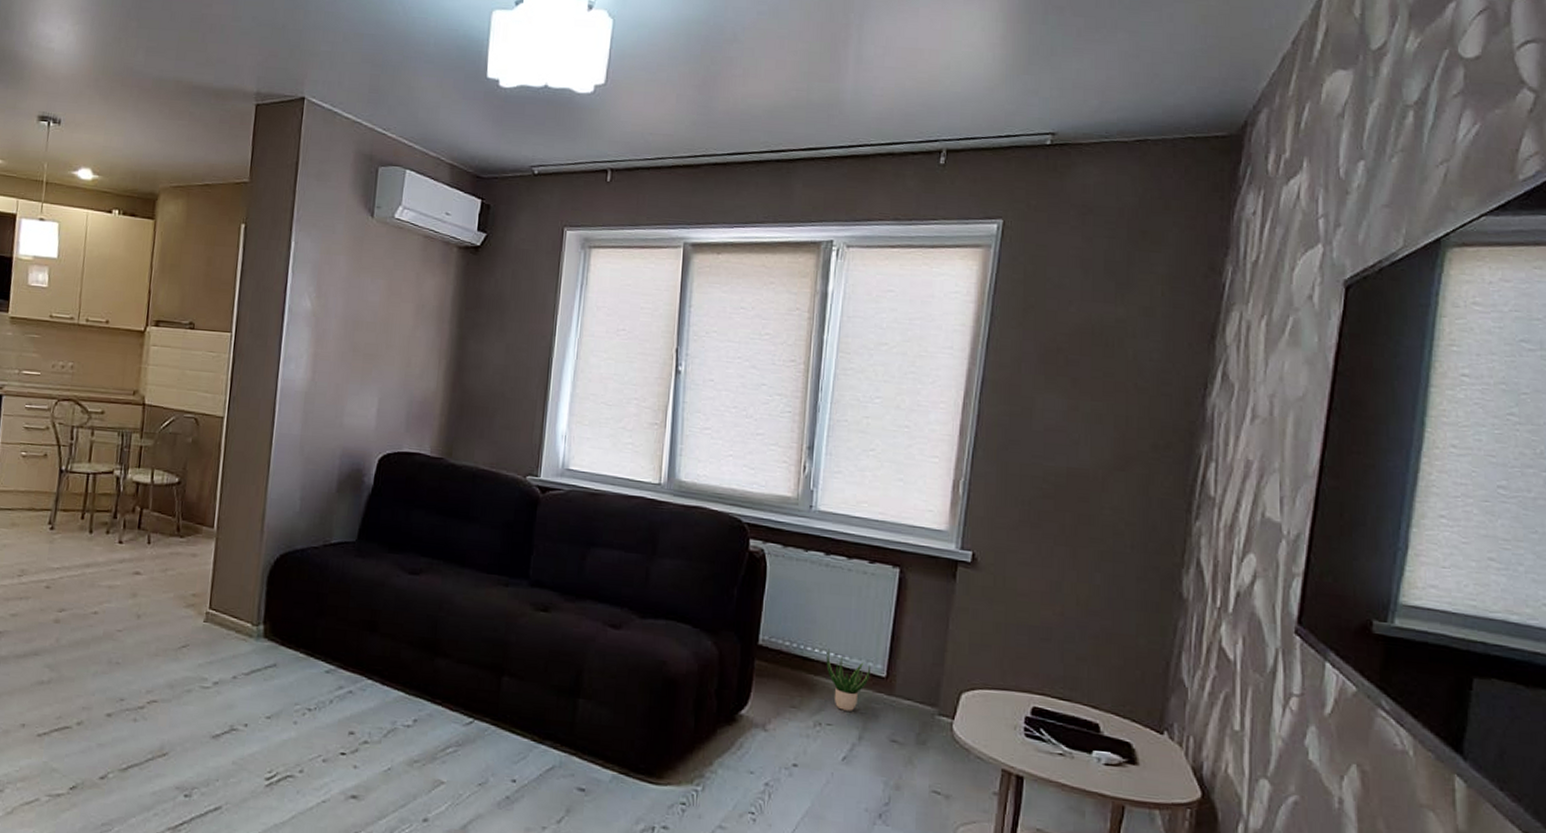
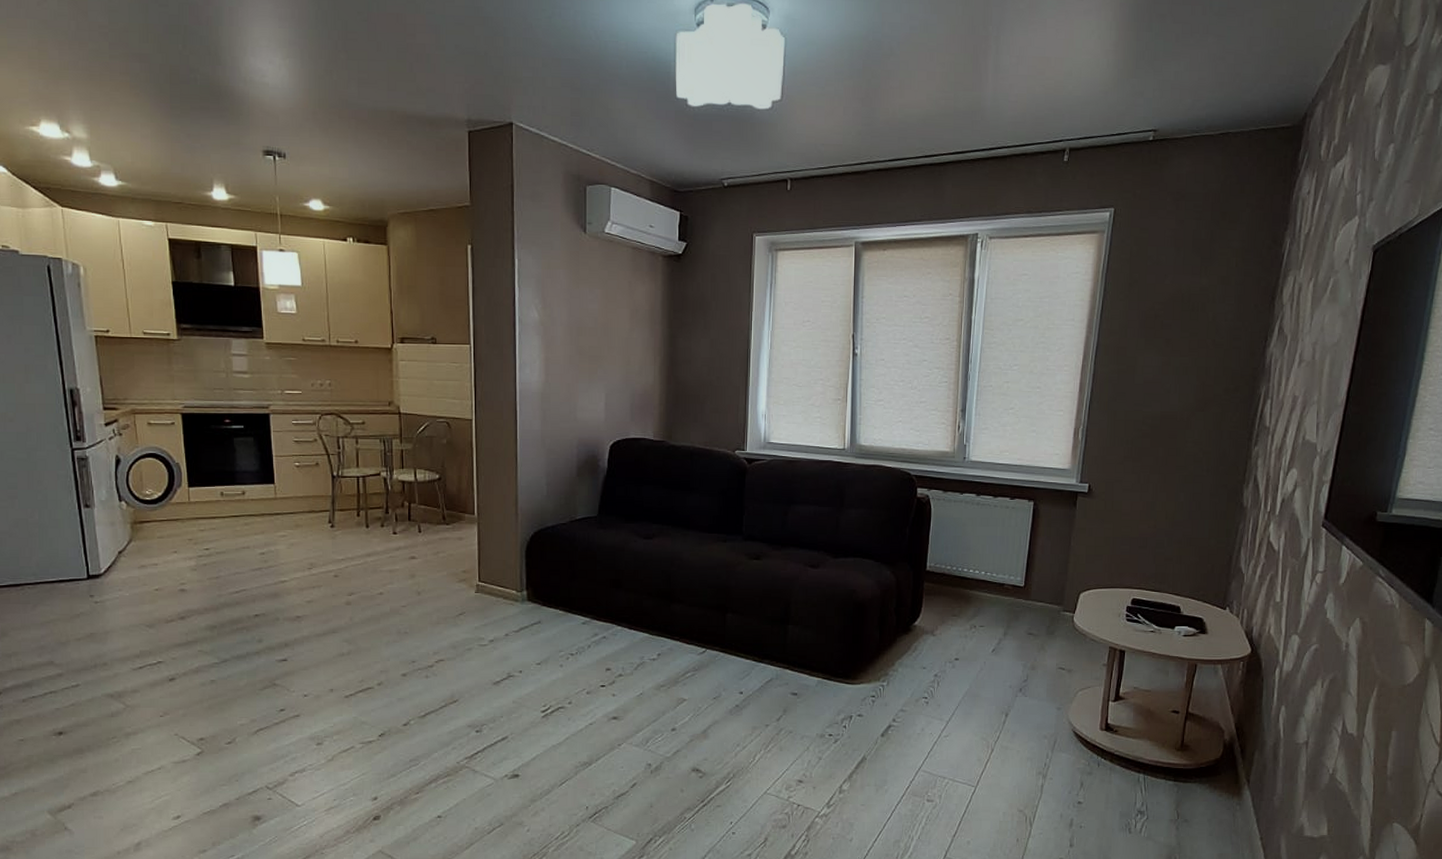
potted plant: present [826,648,870,711] -> none [979,568,1012,615]

